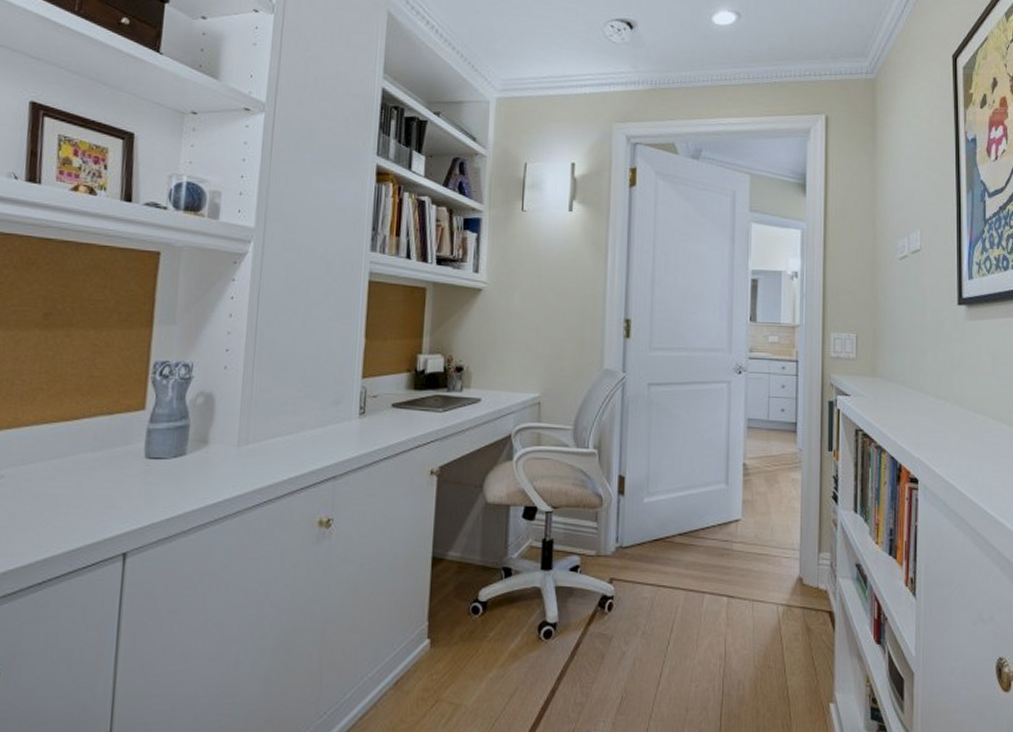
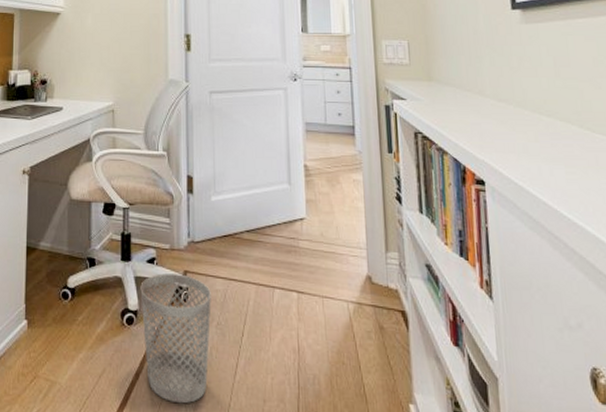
wastebasket: none [561,582,638,719] -> present [140,273,211,404]

